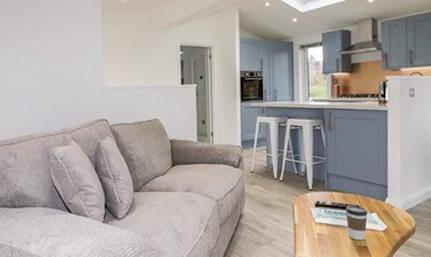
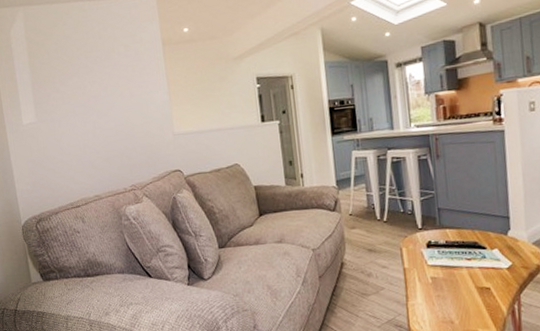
coffee cup: present [345,205,368,241] -> none [462,242,489,282]

